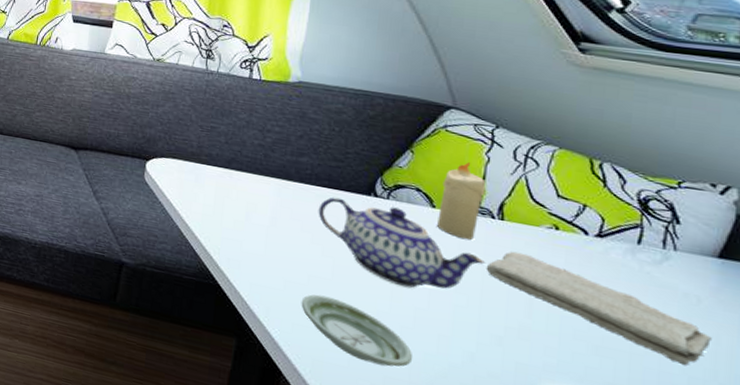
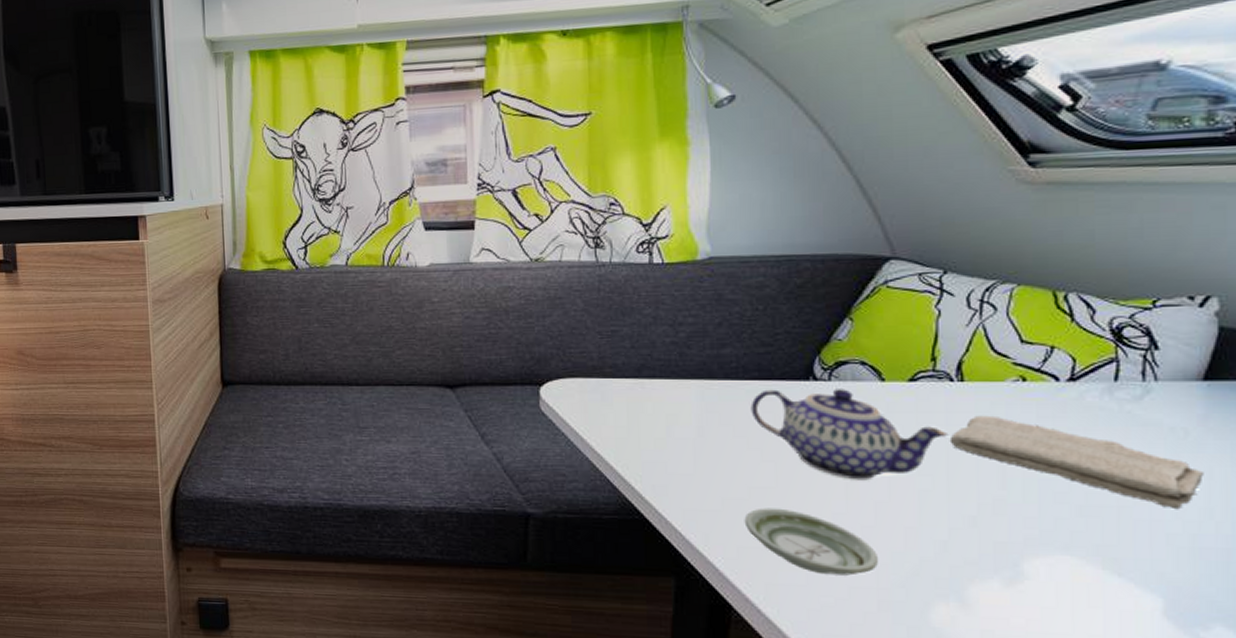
candle: present [437,162,486,240] -> none [889,320,940,412]

